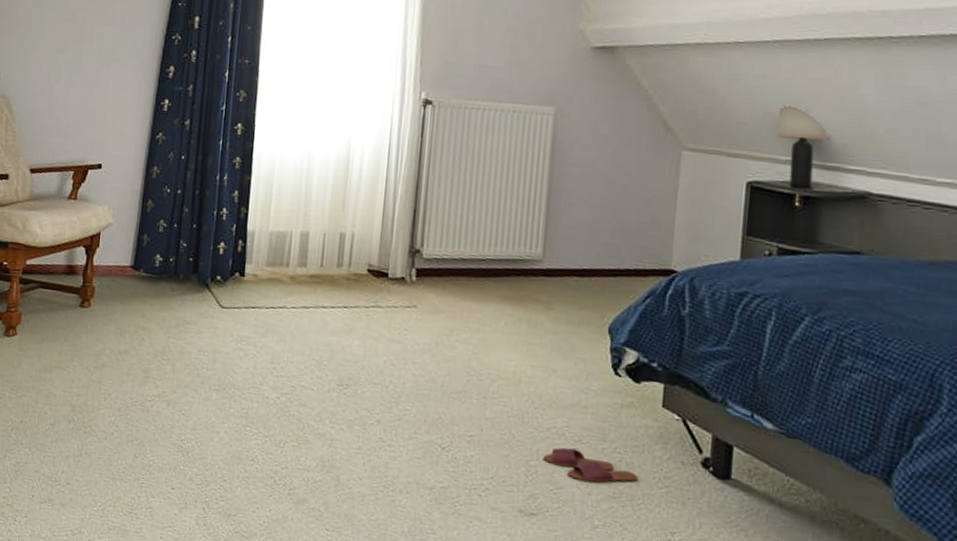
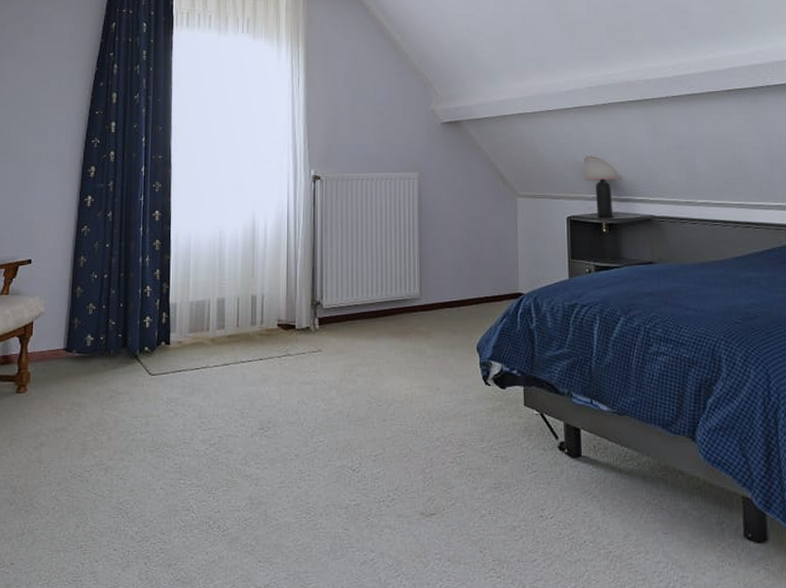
slippers: present [543,447,638,483] -> none [436,452,512,478]

